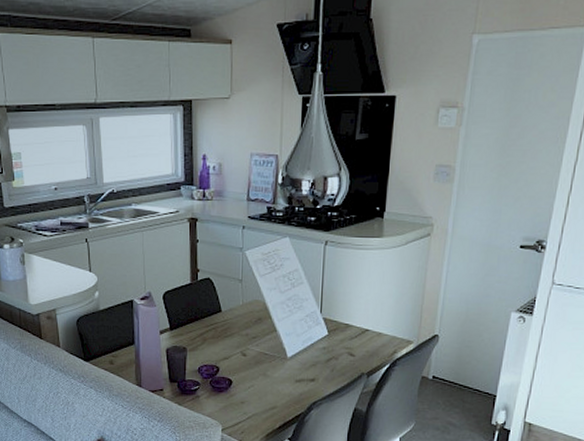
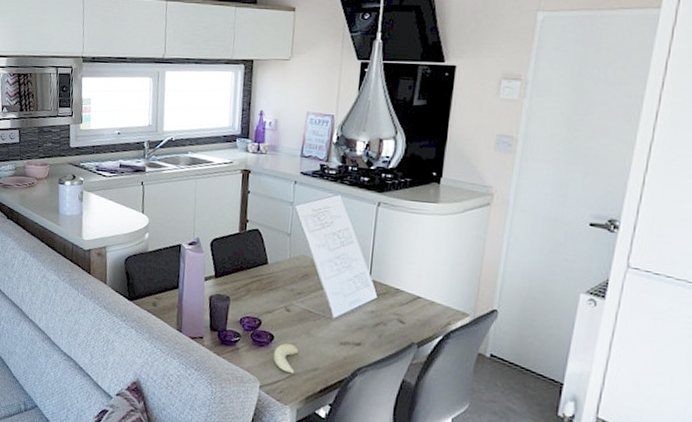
fruit: none [232,387,257,415] -> present [273,343,299,374]

